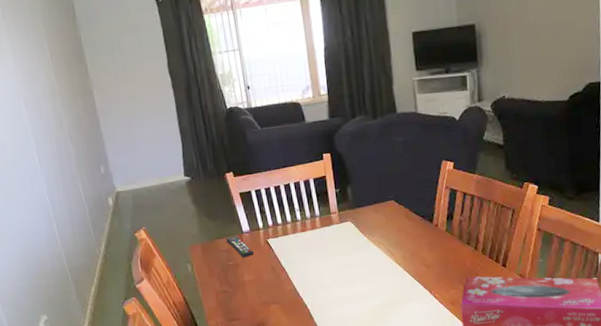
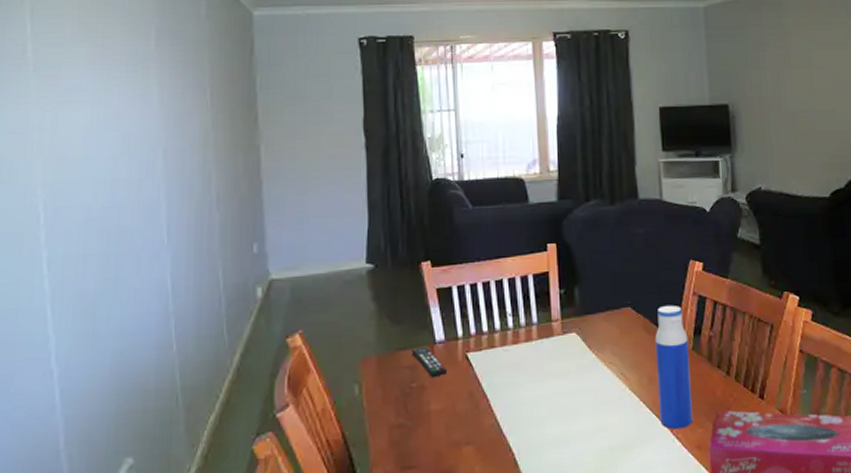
water bottle: none [414,197,447,291] -> present [655,305,693,430]

